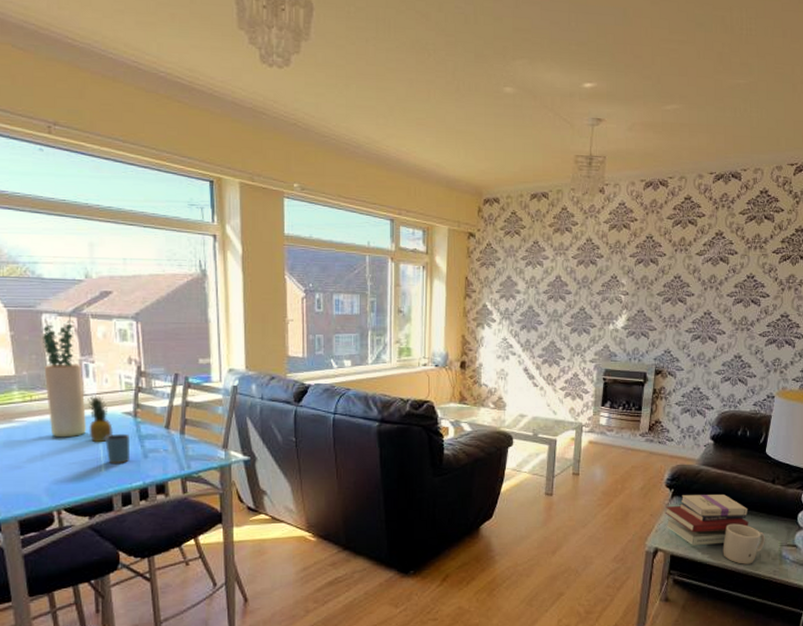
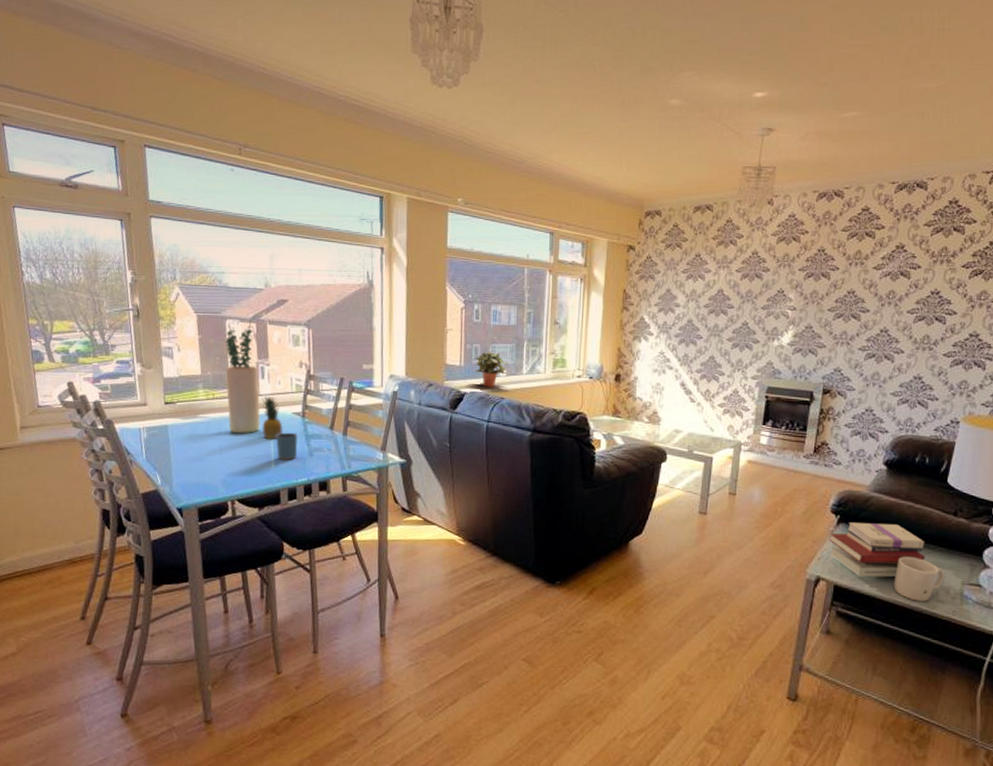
potted plant: none [318,341,353,378] -> present [475,351,509,387]

